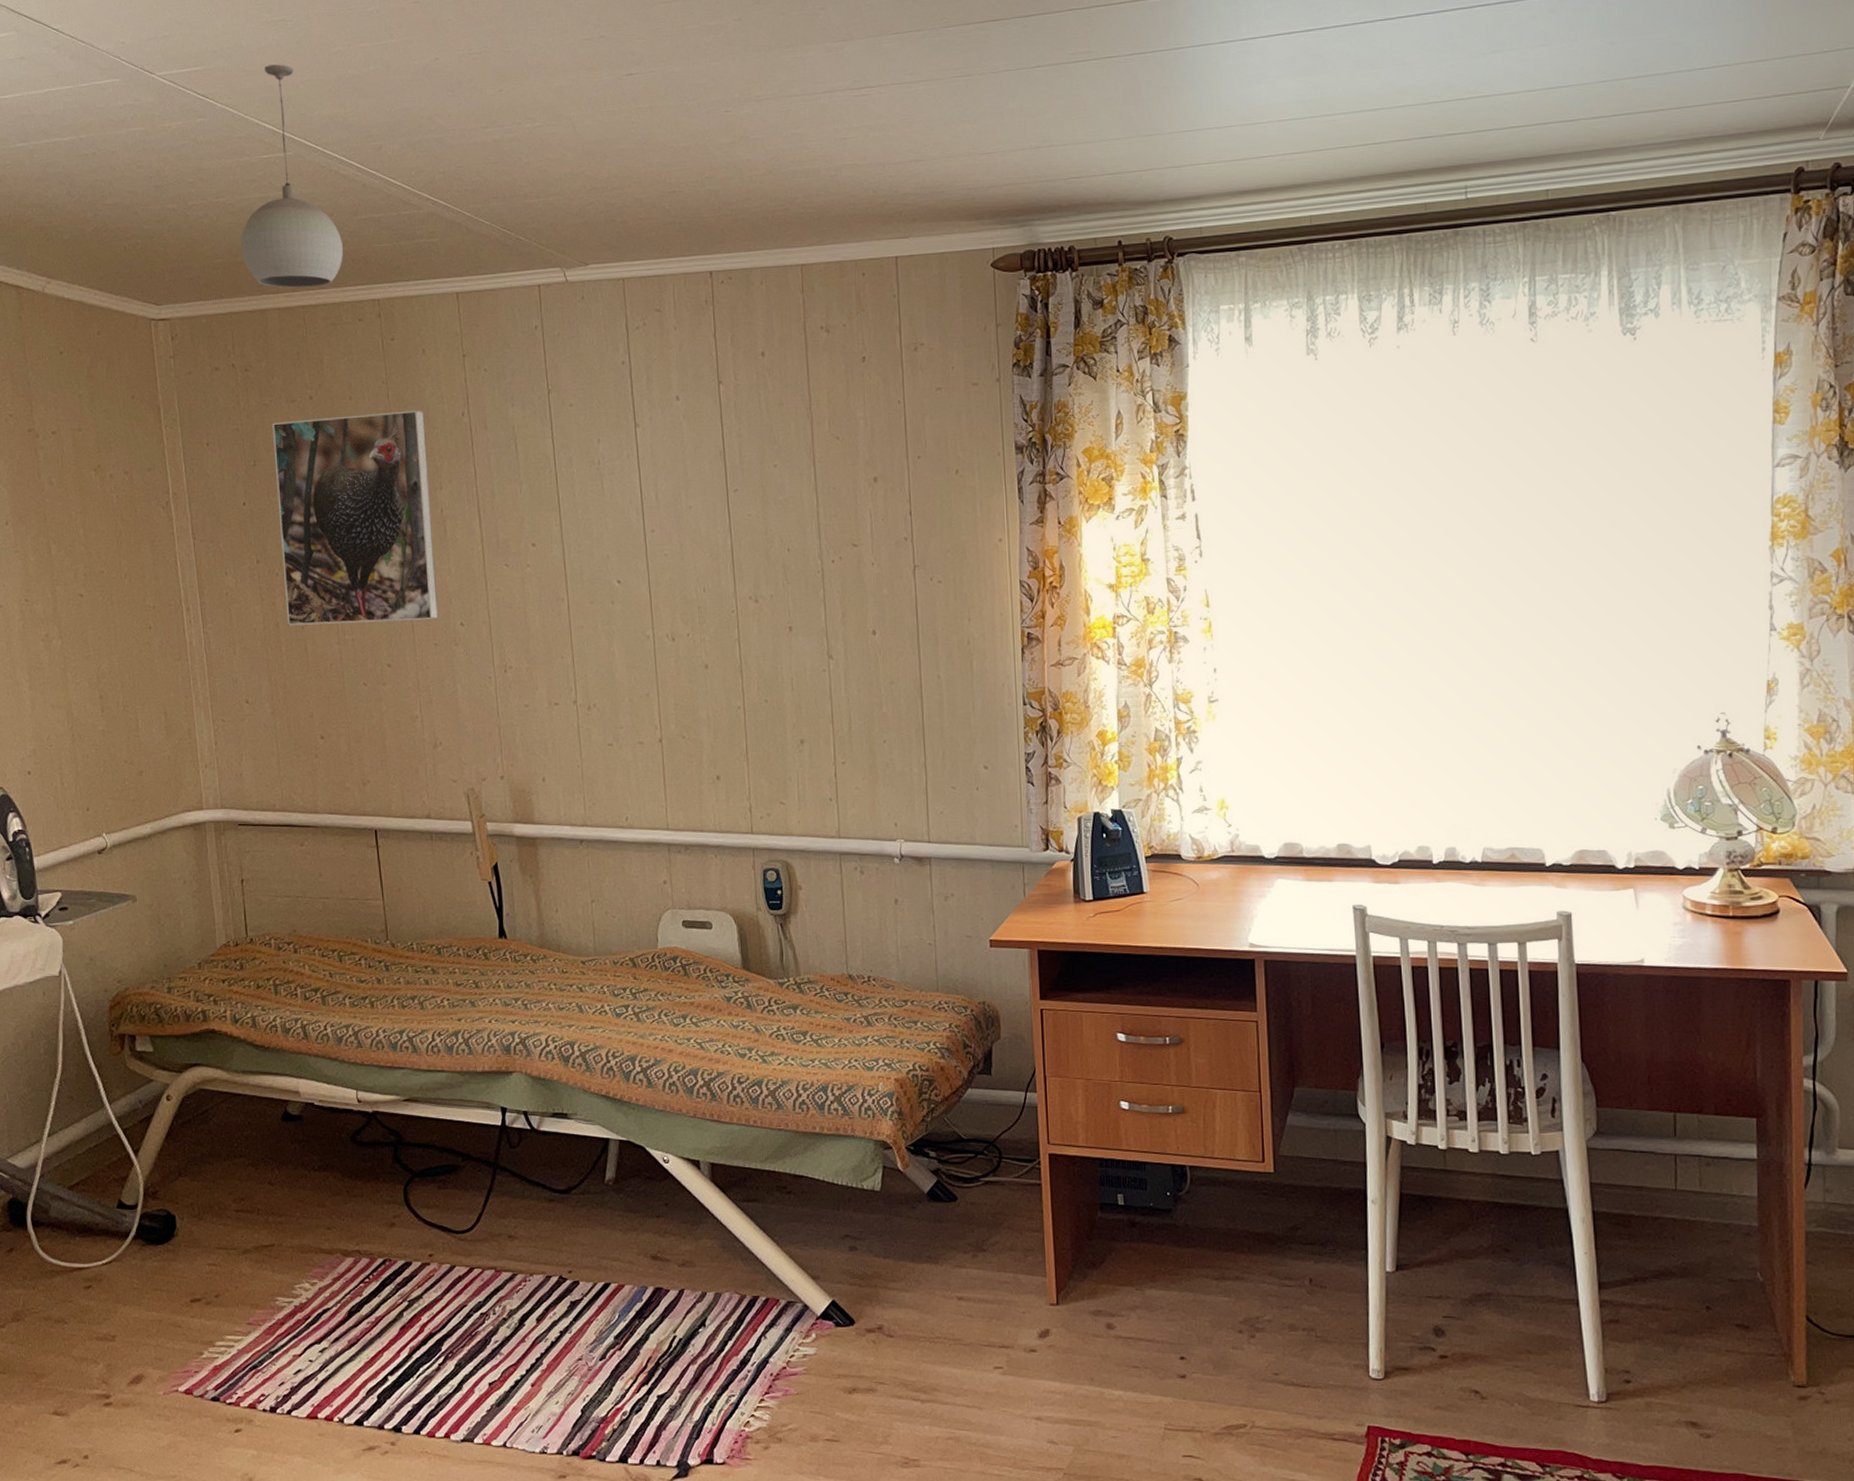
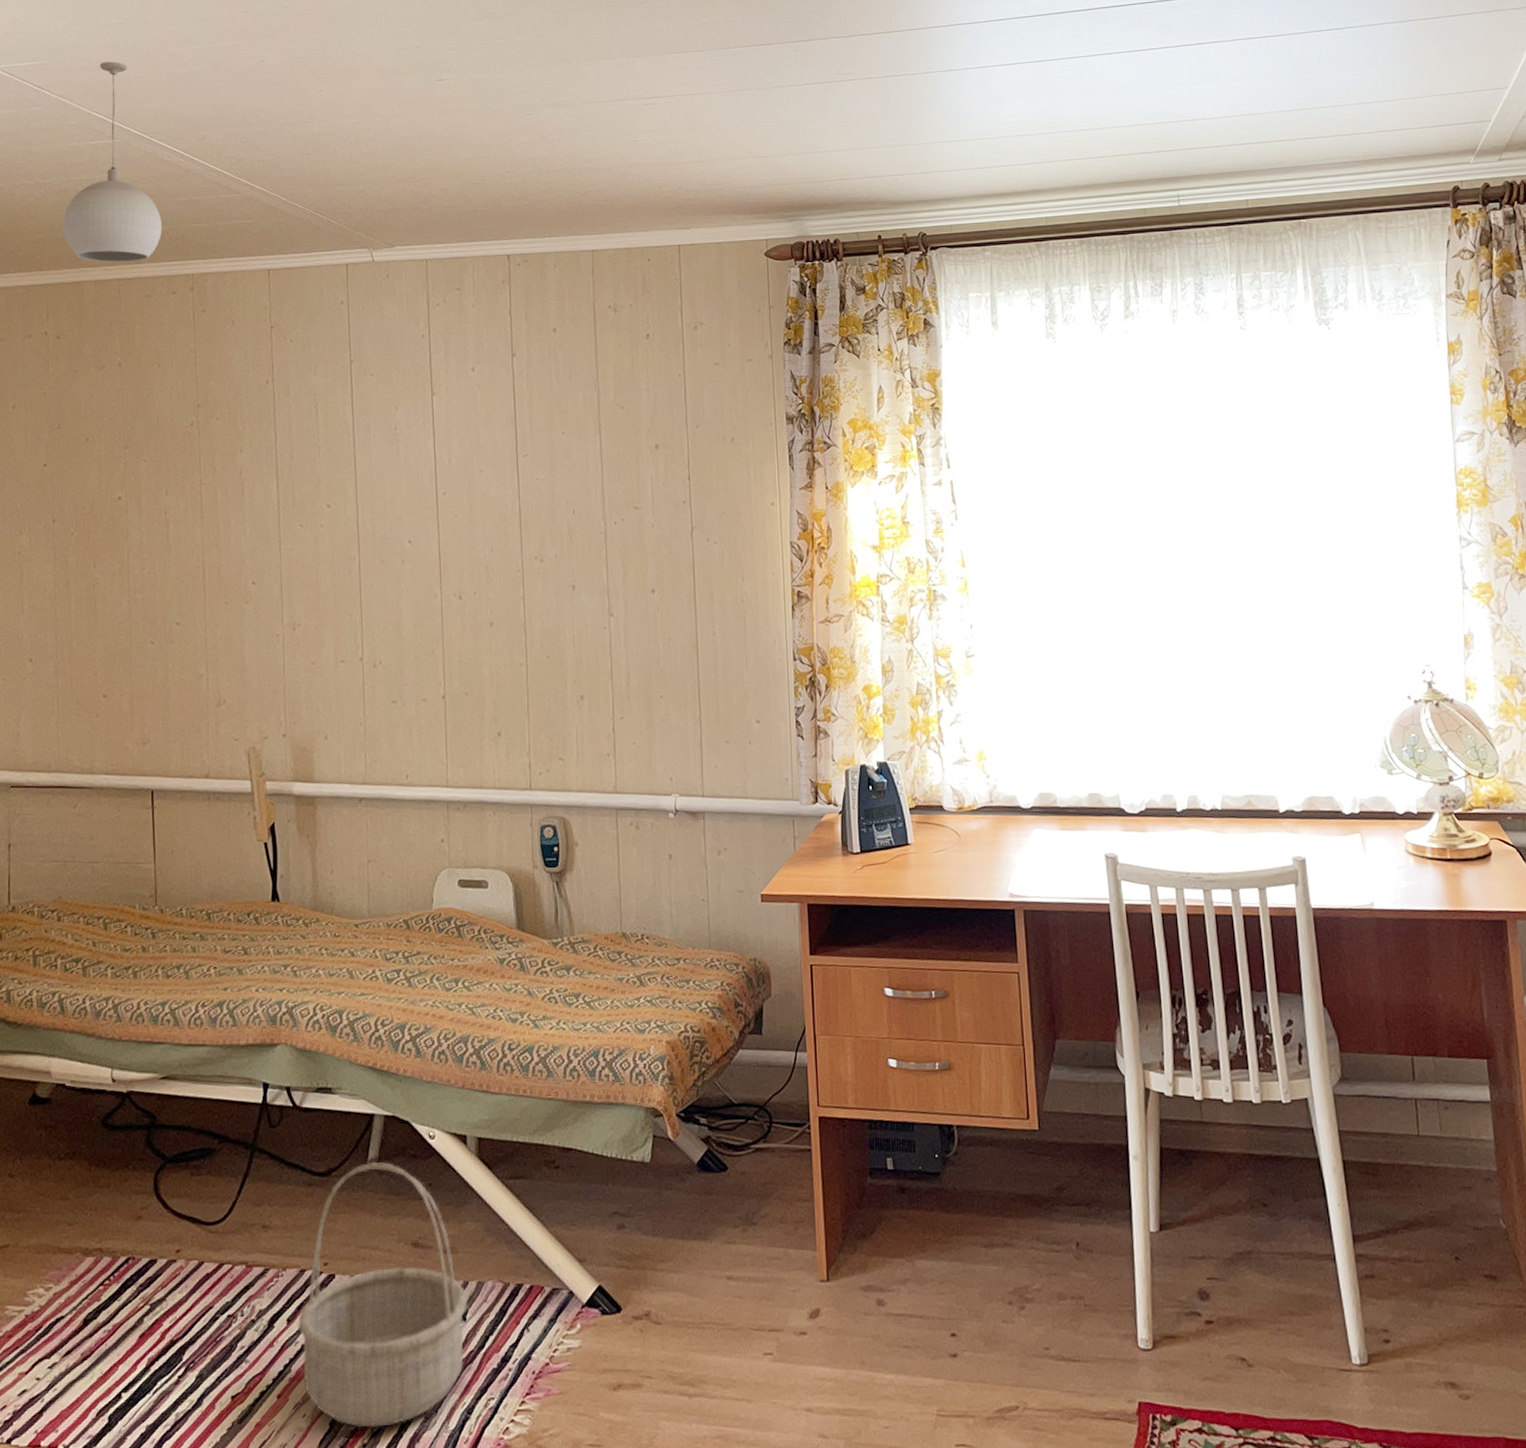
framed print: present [272,410,439,626] -> none [78,377,231,584]
basket: none [546,1183,706,1416] -> present [298,1162,467,1428]

